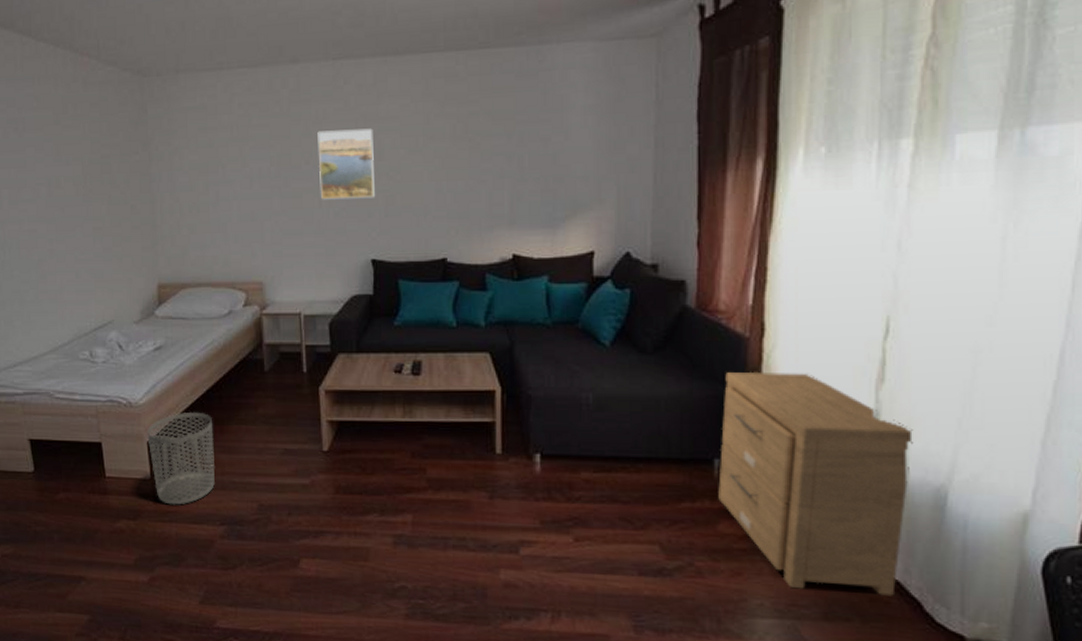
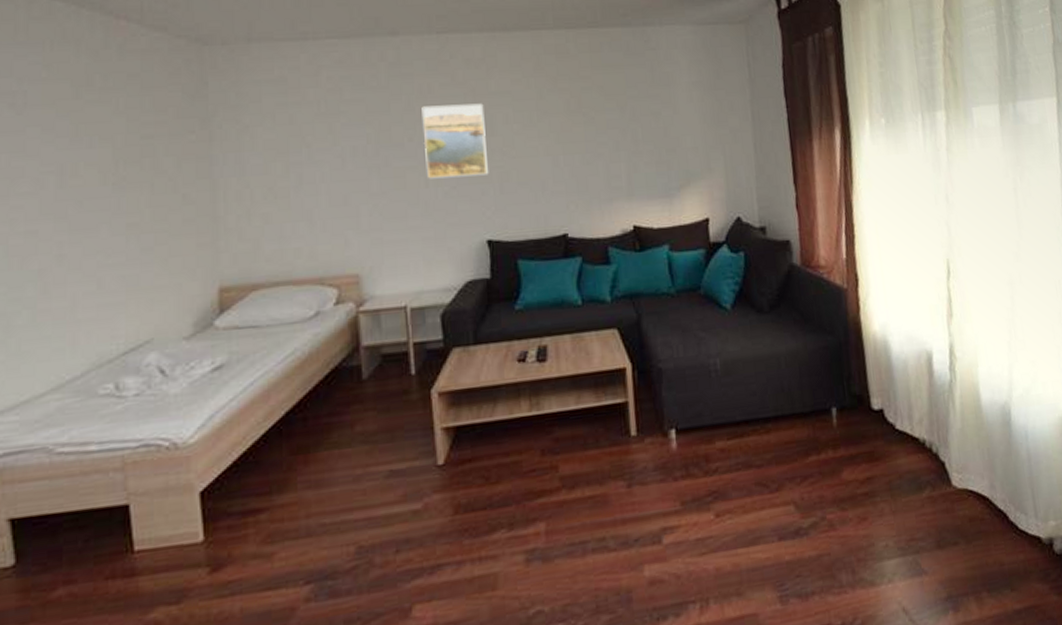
waste bin: present [147,413,216,505] -> none [200,442,298,572]
side table: present [718,372,913,596] -> none [832,316,986,523]

